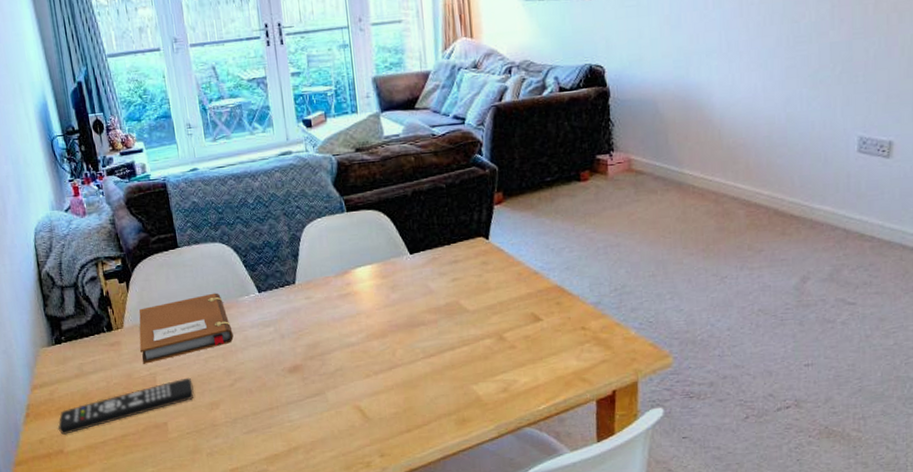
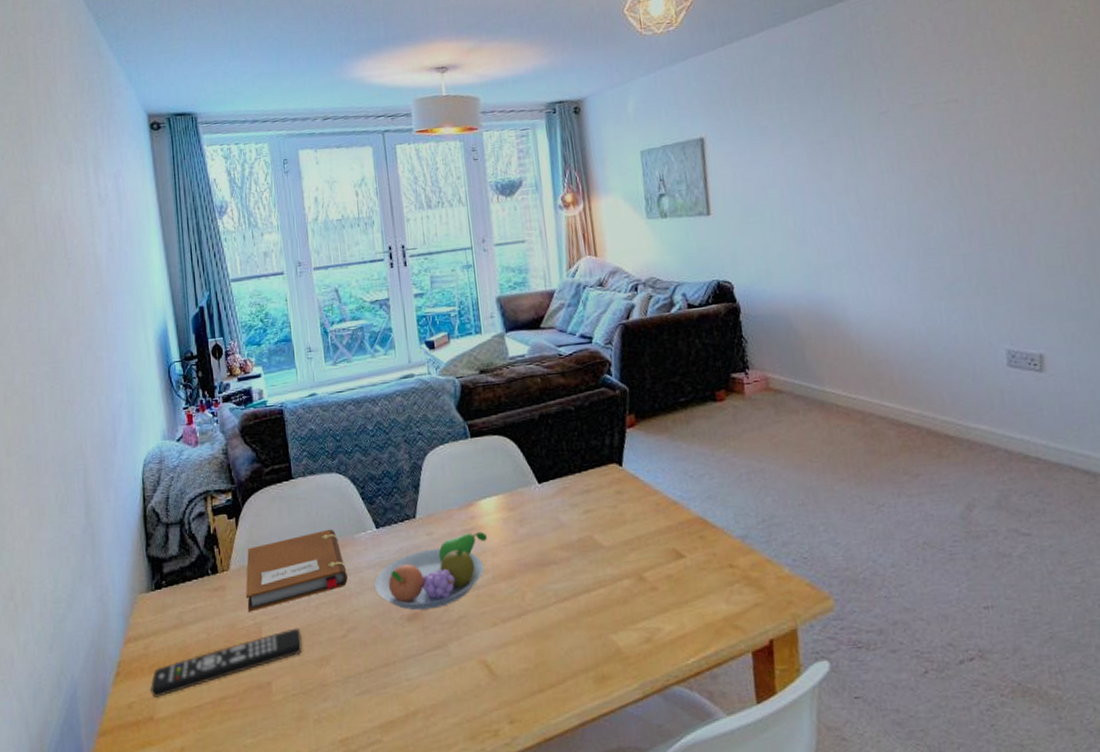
fruit bowl: none [258,296,361,364] -> present [374,531,487,611]

